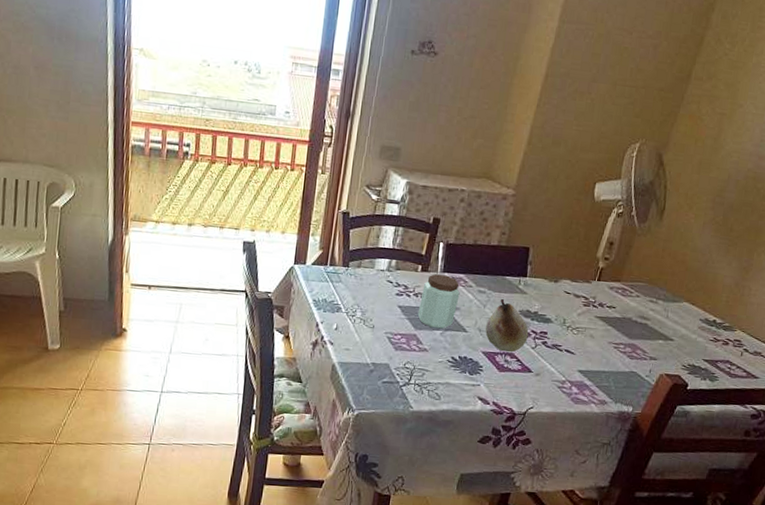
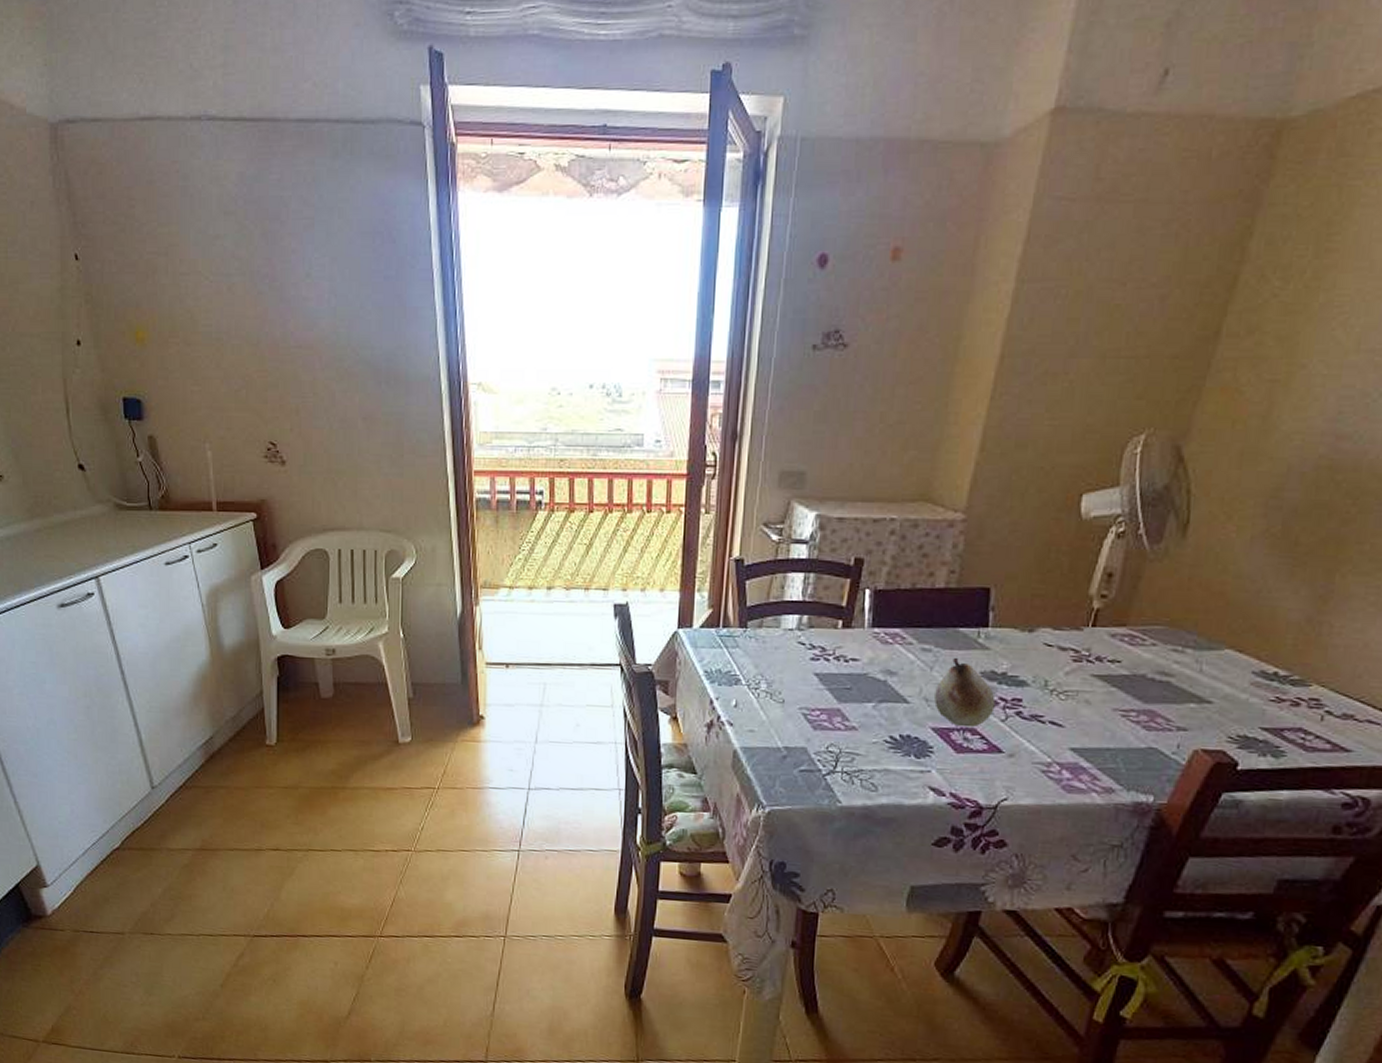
peanut butter: present [417,274,460,329] -> none [840,630,896,700]

